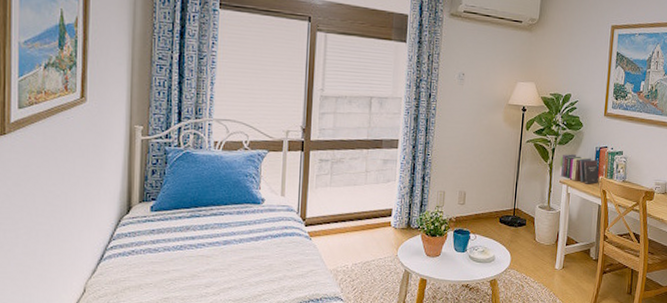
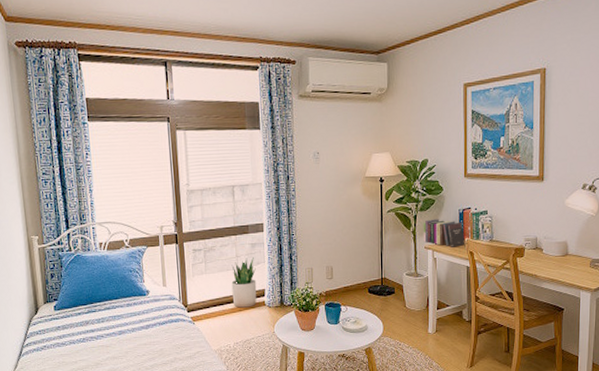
planter: none [356,174,385,227] -> present [231,258,257,308]

